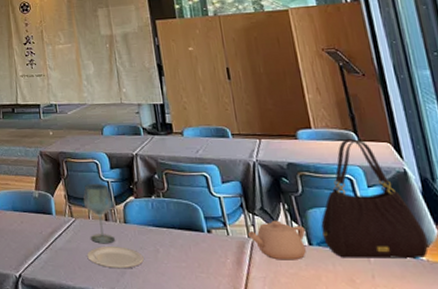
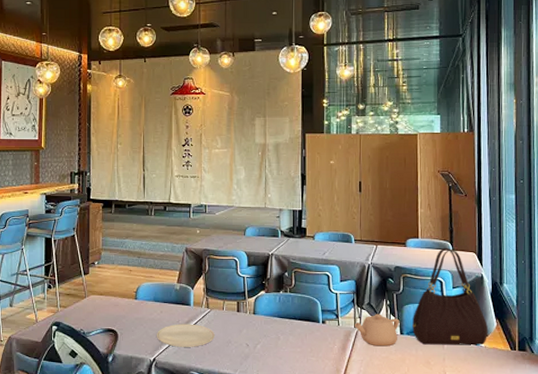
plate: none [20,235,84,262] -> present [157,324,215,347]
wine glass: present [83,184,115,244] -> none [219,279,247,332]
plate: present [87,247,144,269] -> none [217,334,266,354]

